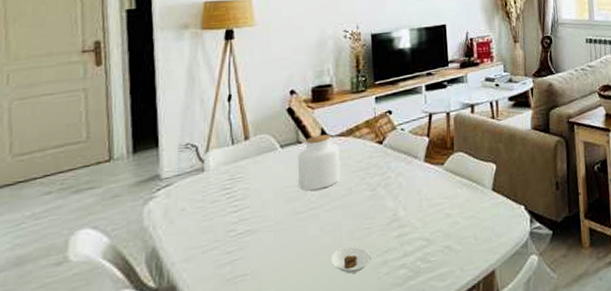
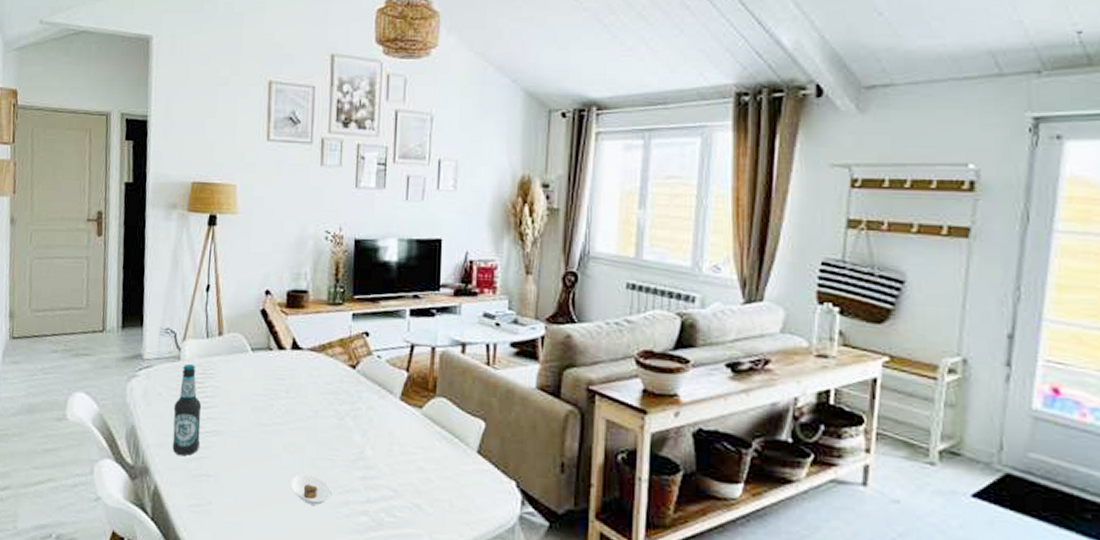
bottle: none [200,172,232,264] -> present [172,363,202,456]
jar: present [298,134,341,191] -> none [266,345,310,405]

